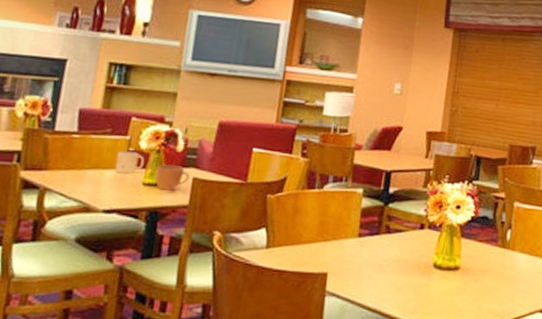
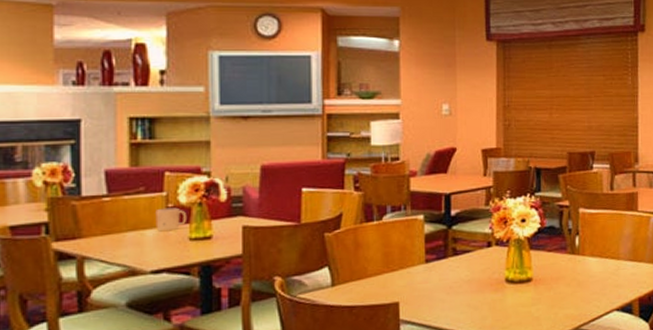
cup: present [155,164,190,191] -> none [201,216,238,243]

